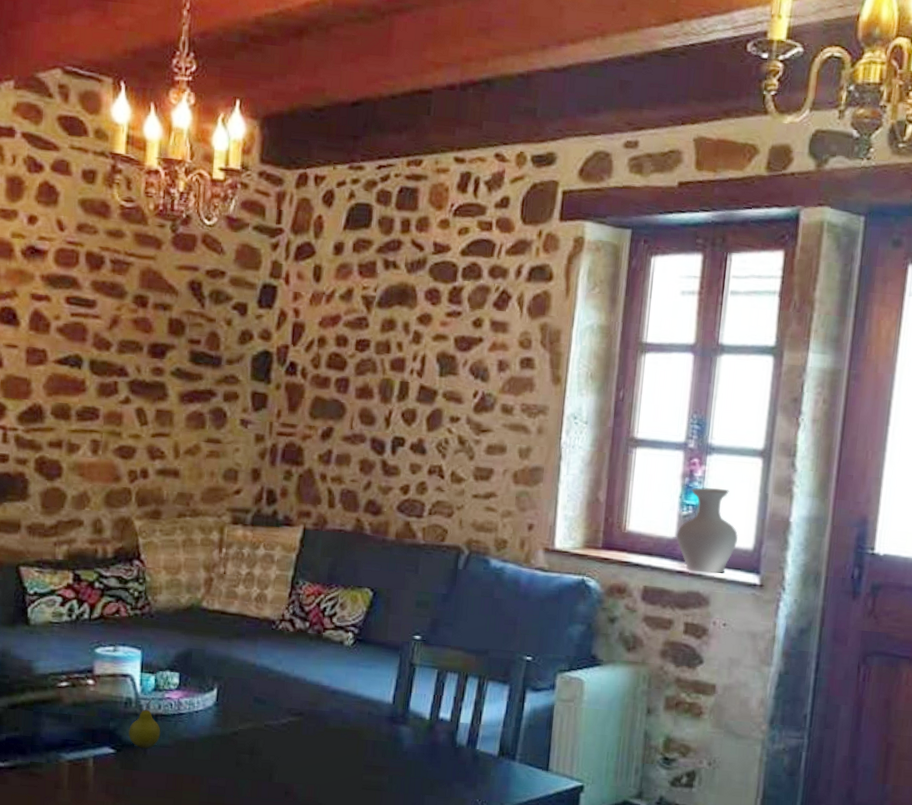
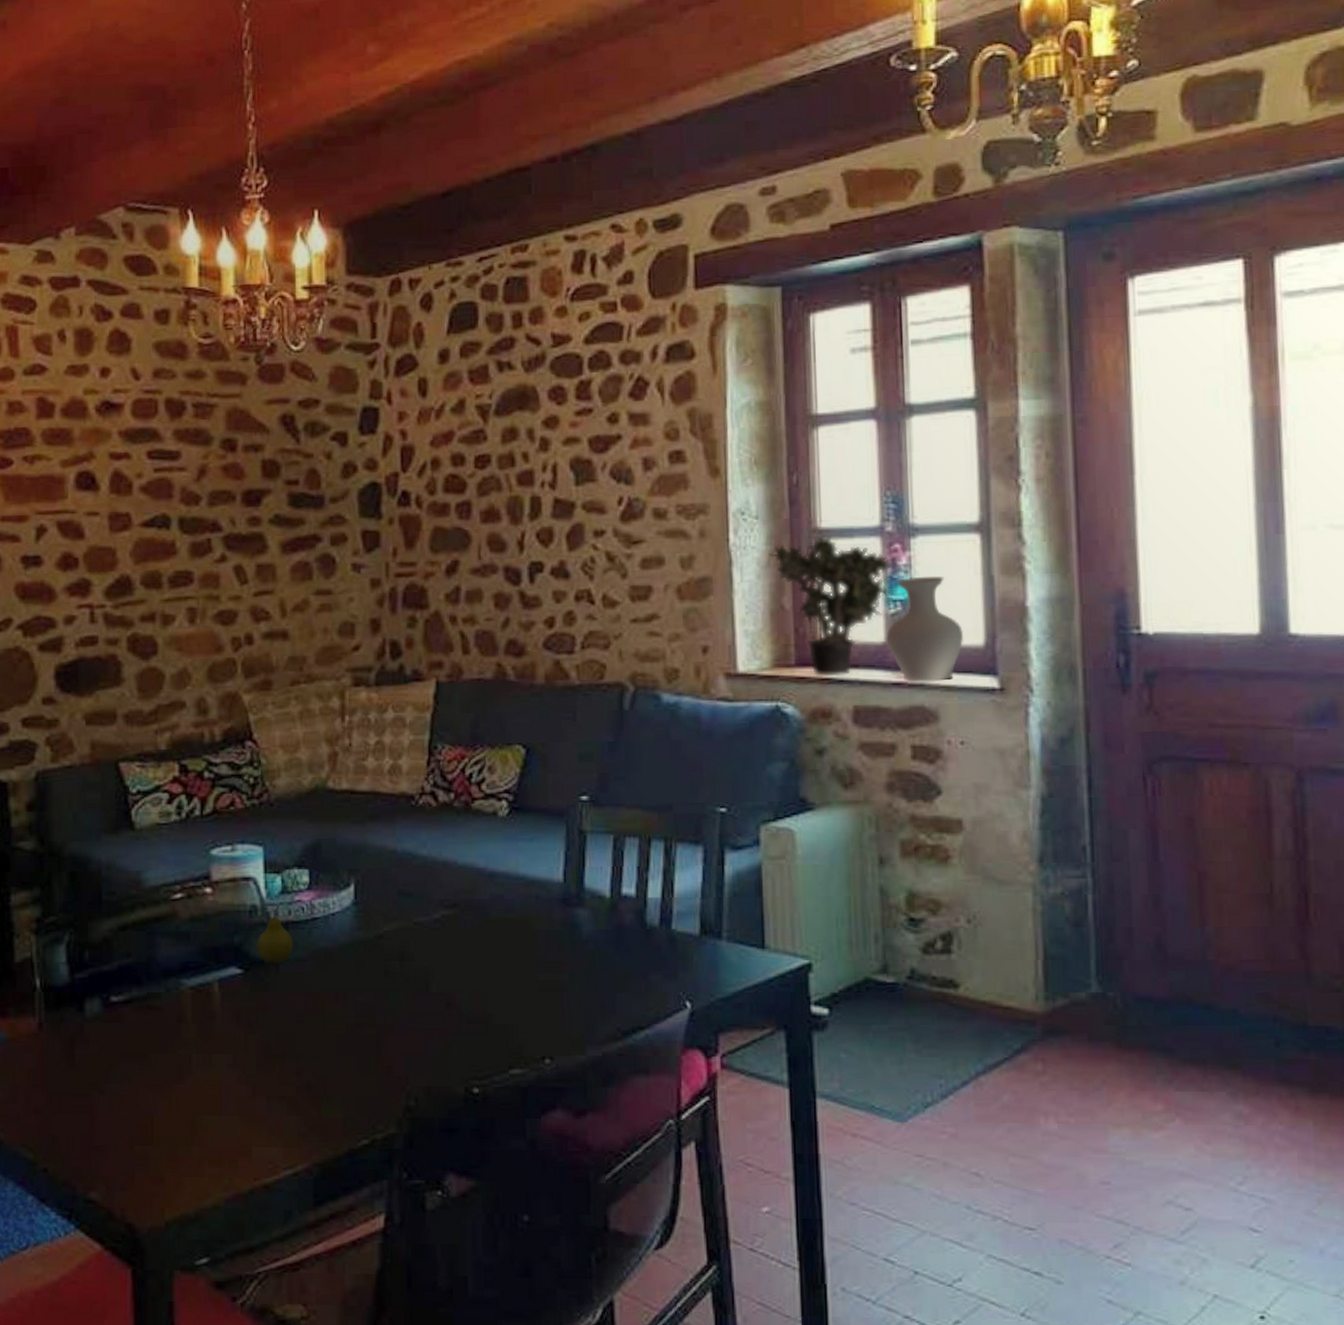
potted plant: none [592,445,689,562] -> present [768,535,891,677]

